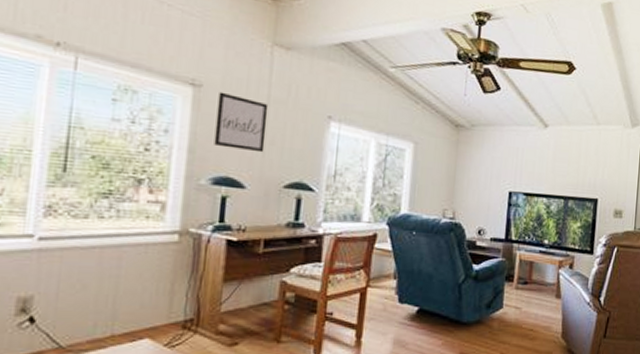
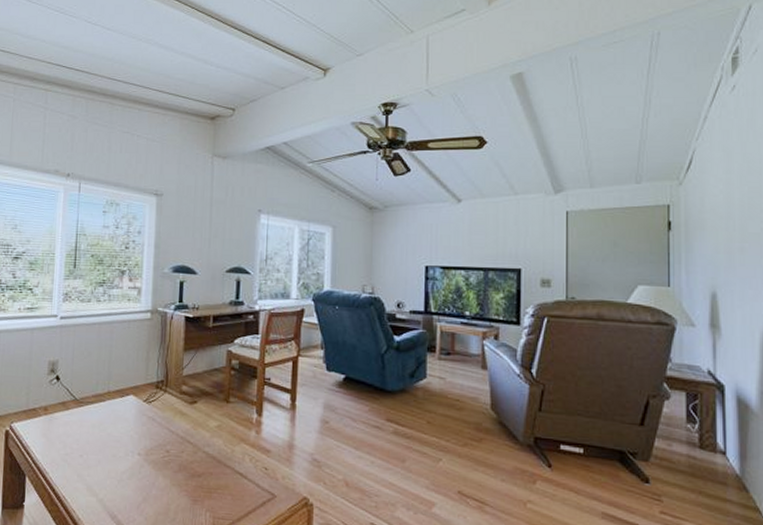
wall art: present [214,91,269,153] -> none [173,198,212,244]

